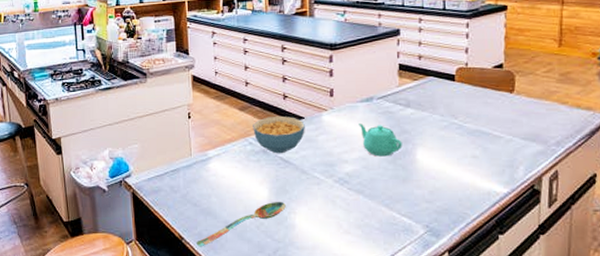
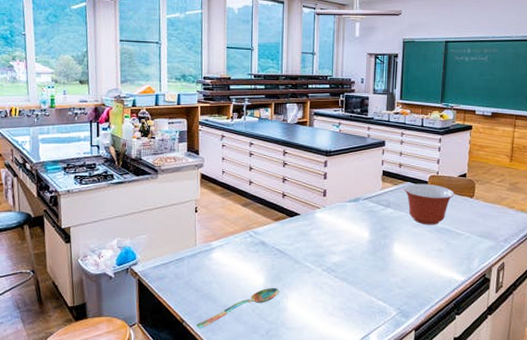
cereal bowl: present [253,116,305,154] -> none [254,213,300,246]
teapot: present [358,124,402,157] -> none [346,221,382,249]
mixing bowl: none [426,77,489,127] -> present [404,183,454,225]

